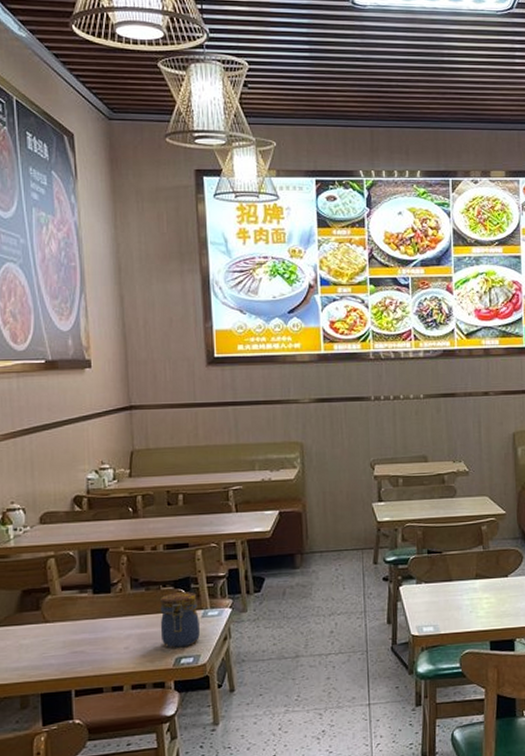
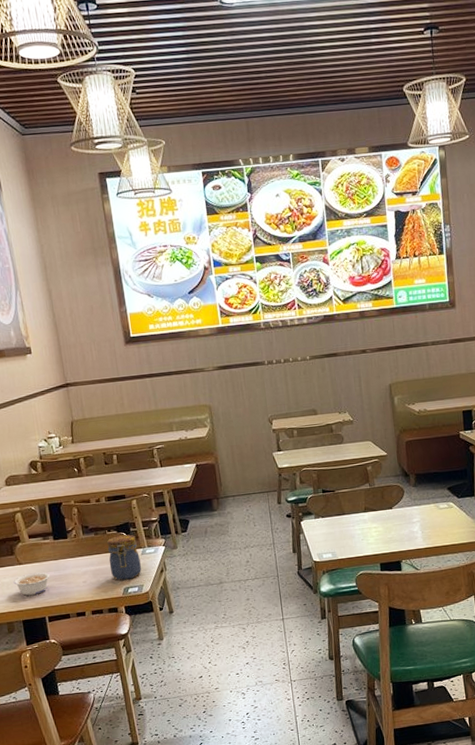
legume: none [35,633,83,662] -> present [13,572,50,596]

